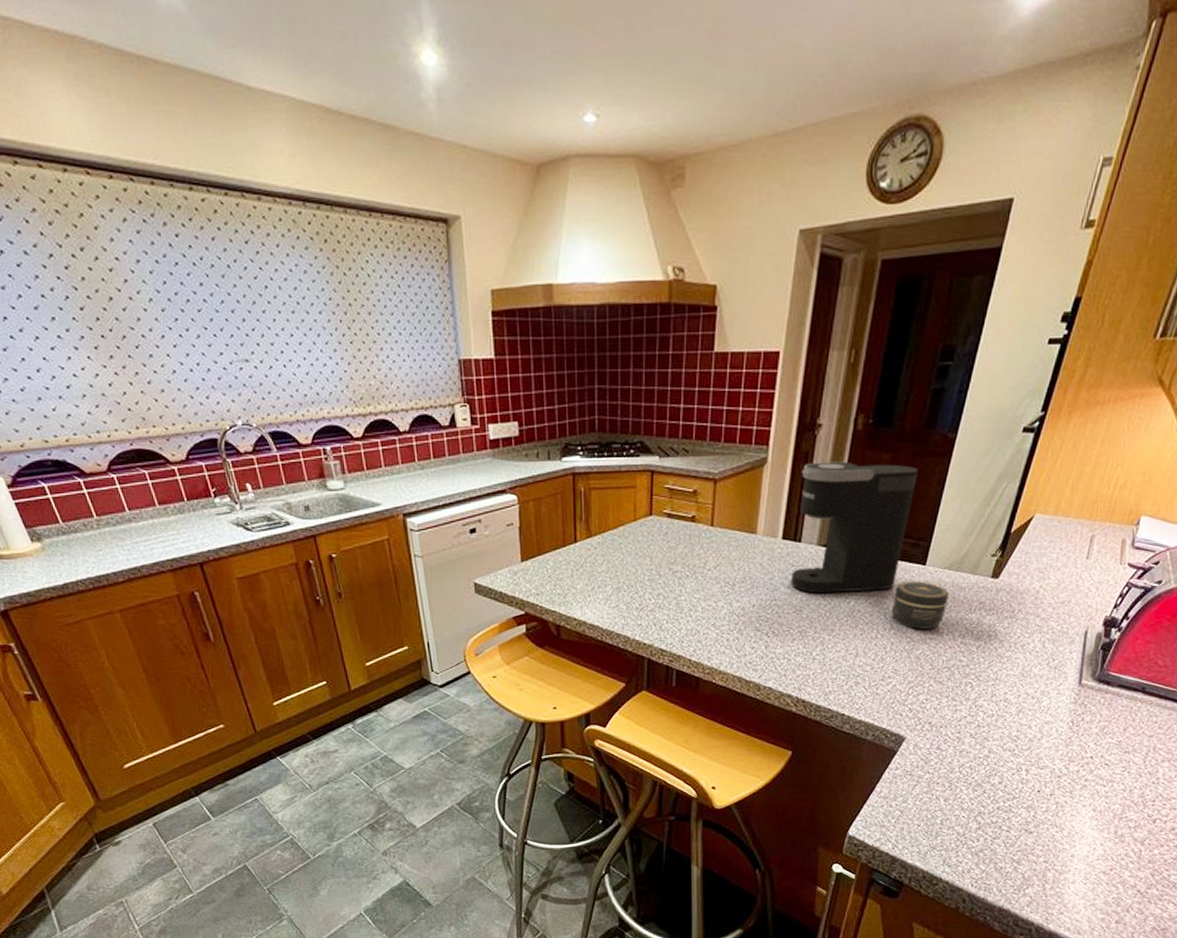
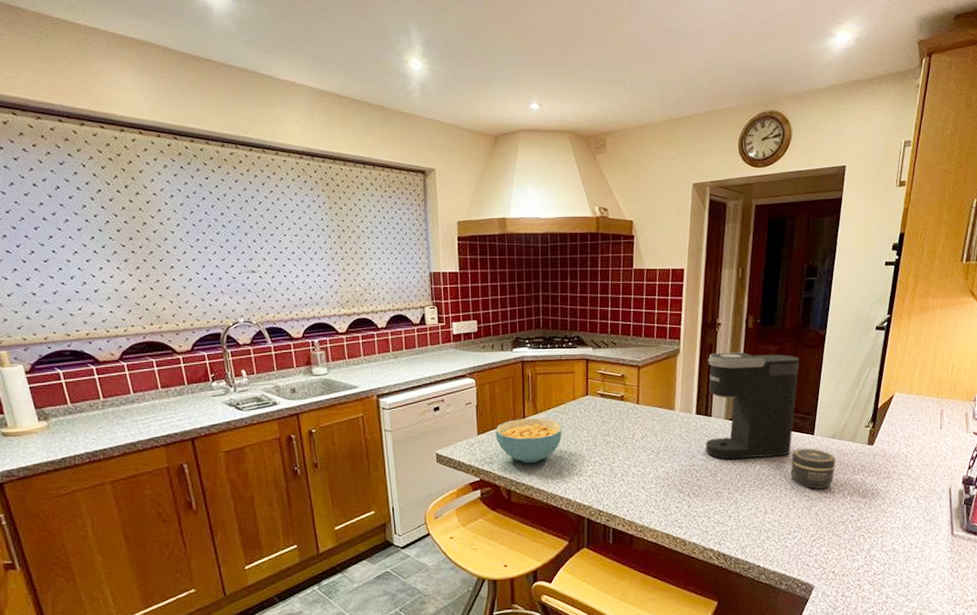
cereal bowl: none [542,542,621,596] -> present [495,418,563,464]

